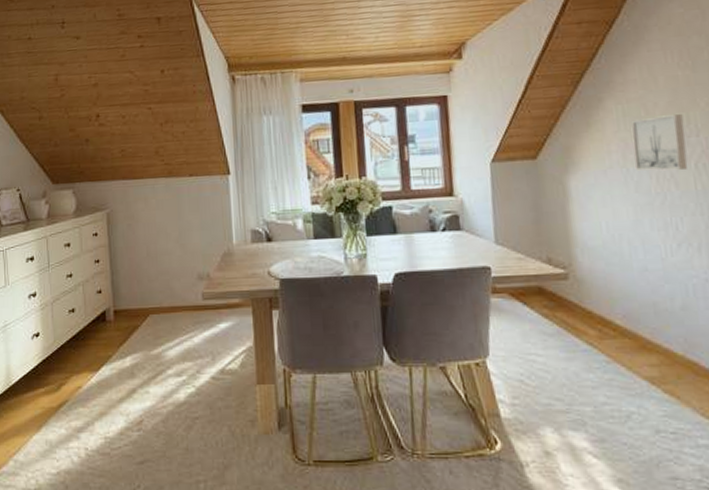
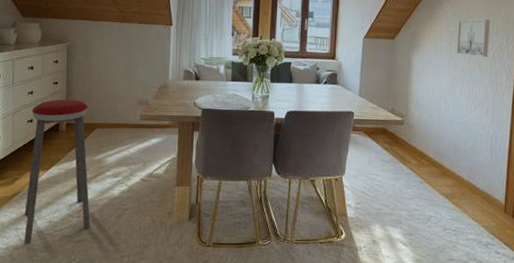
music stool: none [72,279,154,467] -> present [24,99,91,244]

